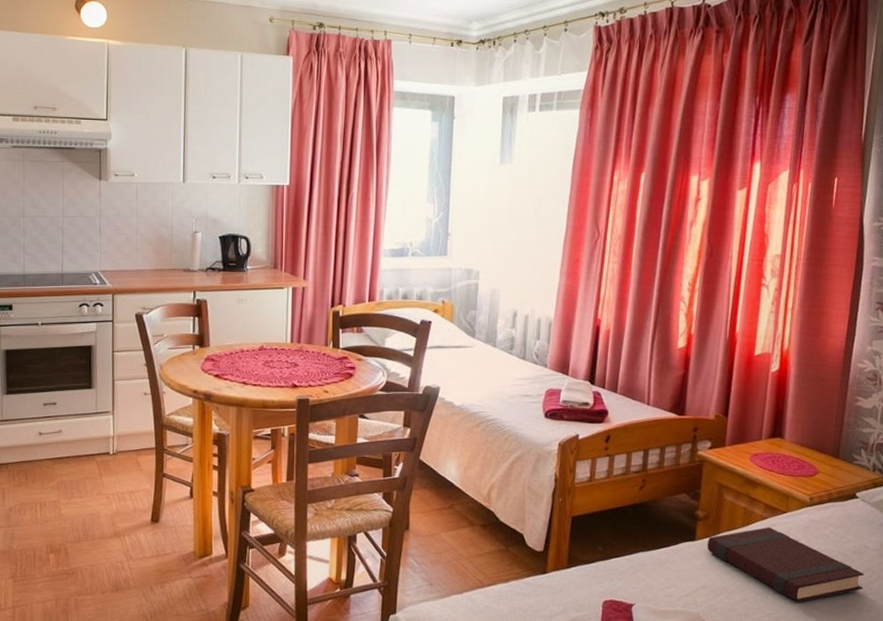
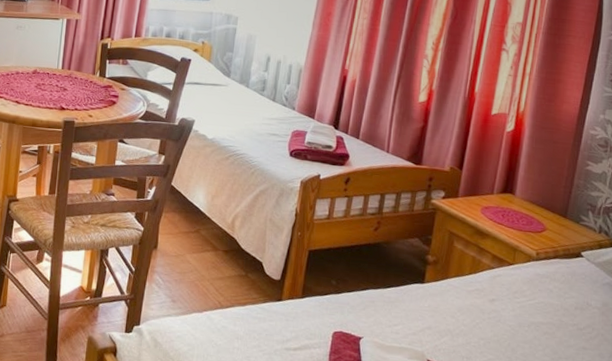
book: present [707,527,865,603] -> none [435,276,585,352]

